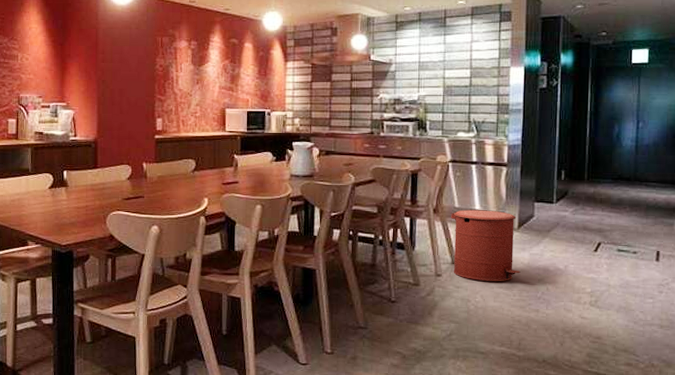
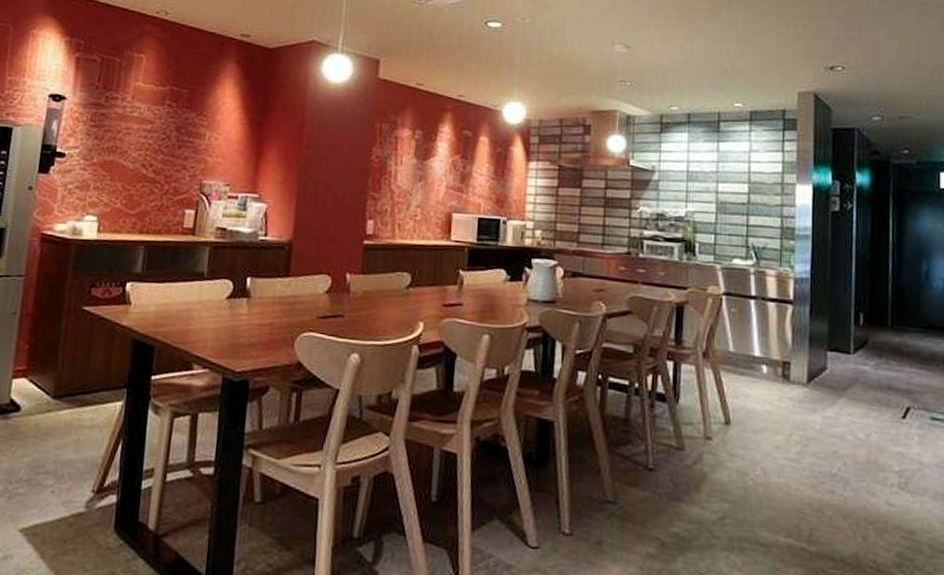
trash can: present [451,210,521,281] -> none [724,355,811,451]

